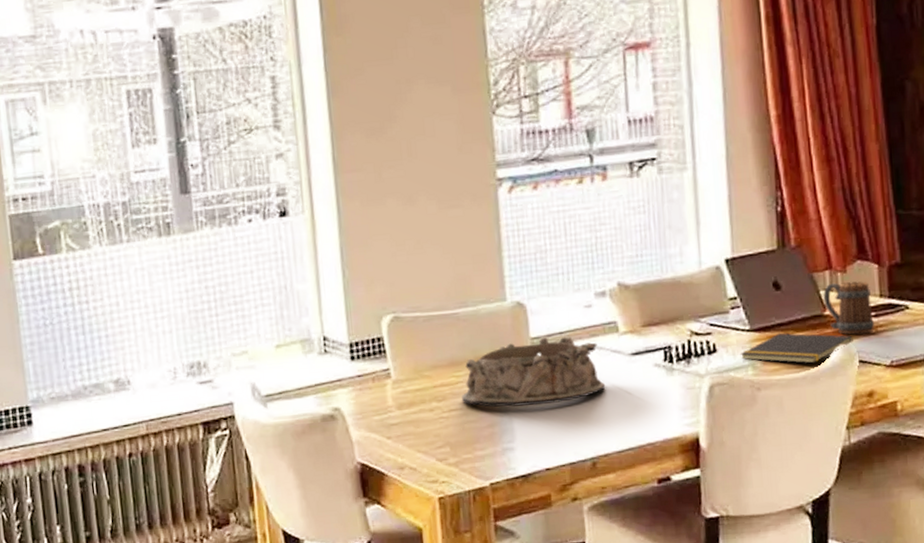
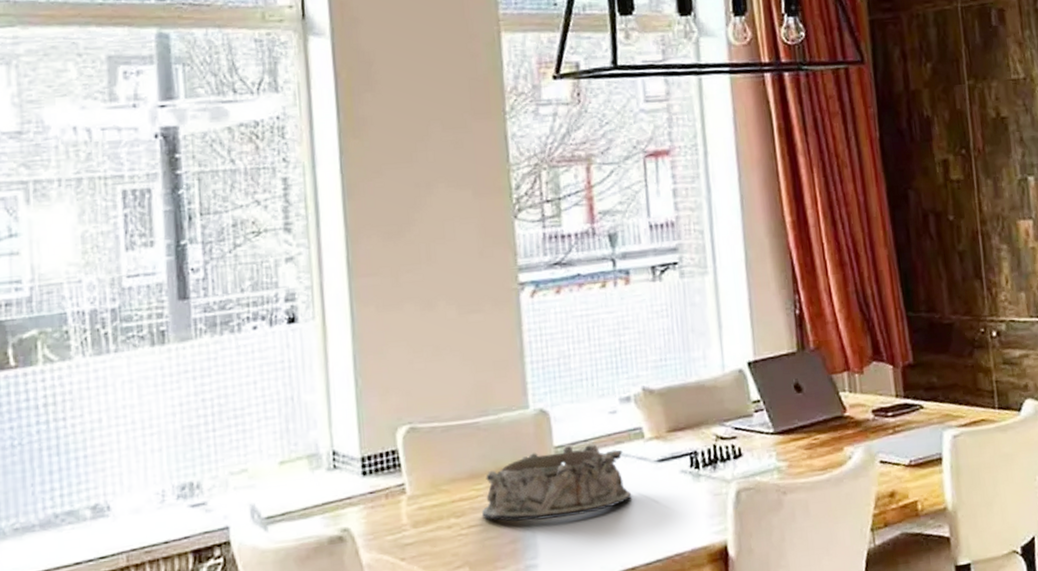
notepad: present [740,332,853,364] -> none [765,434,873,466]
mug: present [823,281,875,335] -> none [842,381,893,435]

